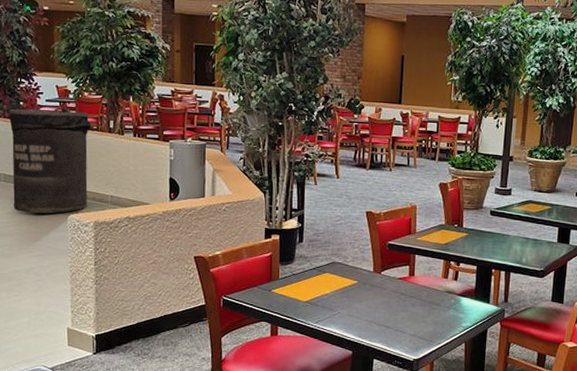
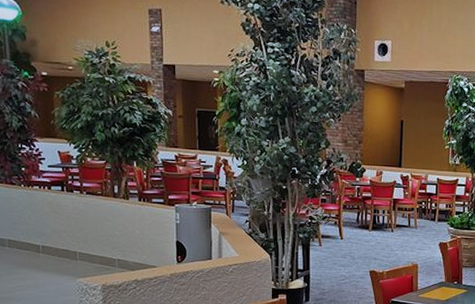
trash can: present [8,107,91,214] -> none [10,173,95,278]

